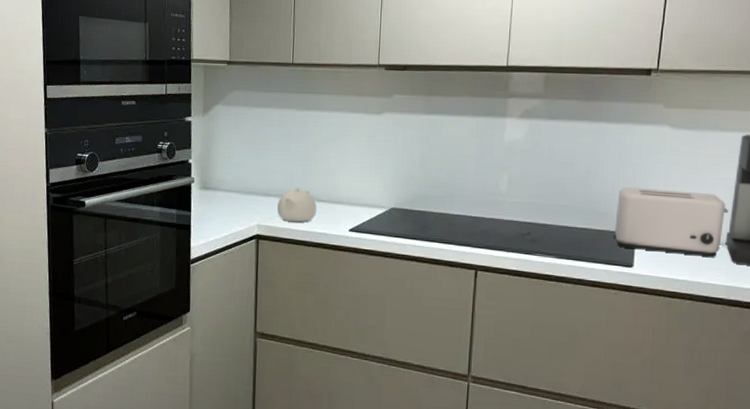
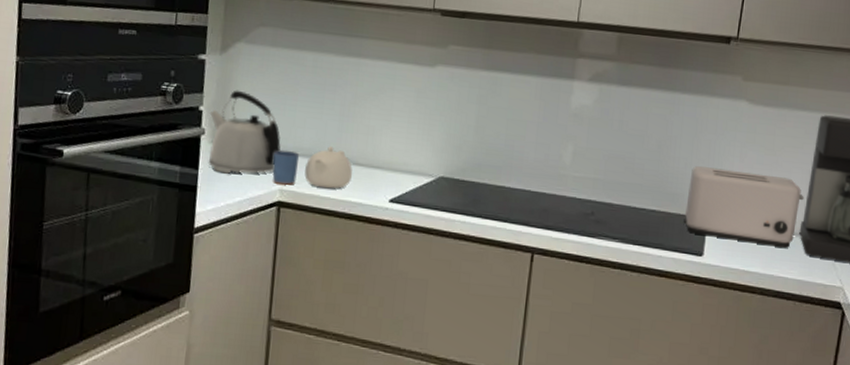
kettle: none [197,144,256,214] -> present [208,90,281,174]
mug: none [250,192,272,221] -> present [272,150,300,185]

